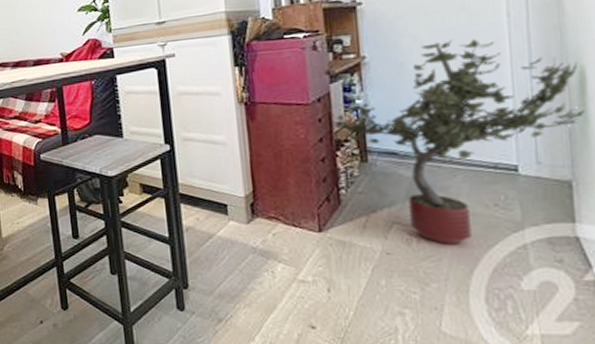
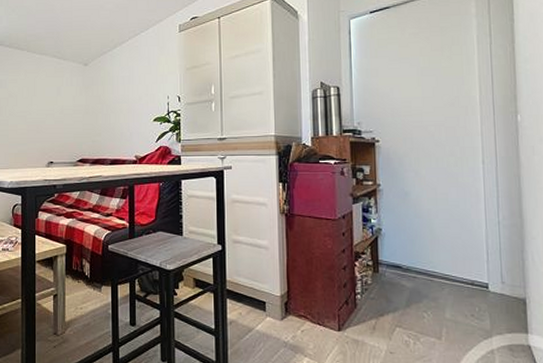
potted tree: present [331,39,584,244] -> none [352,177,535,347]

